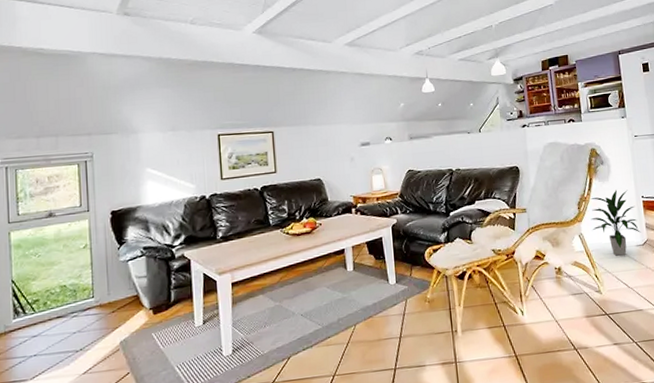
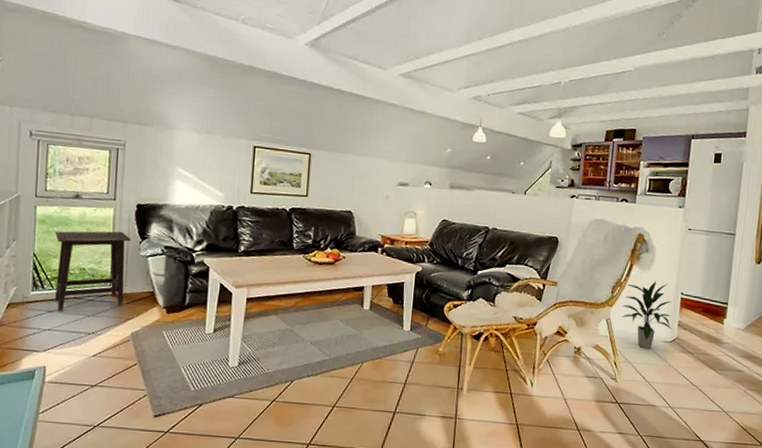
side table: none [32,240,110,335] -> present [55,231,132,312]

